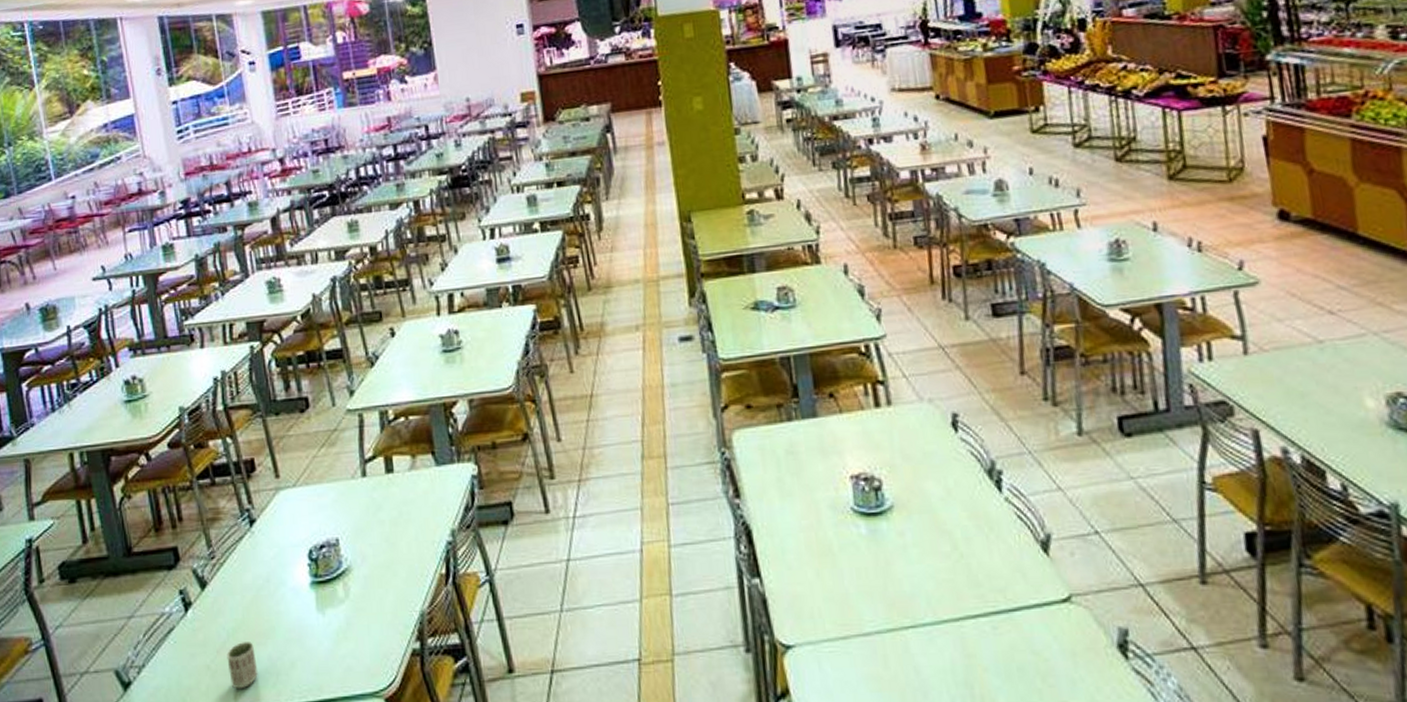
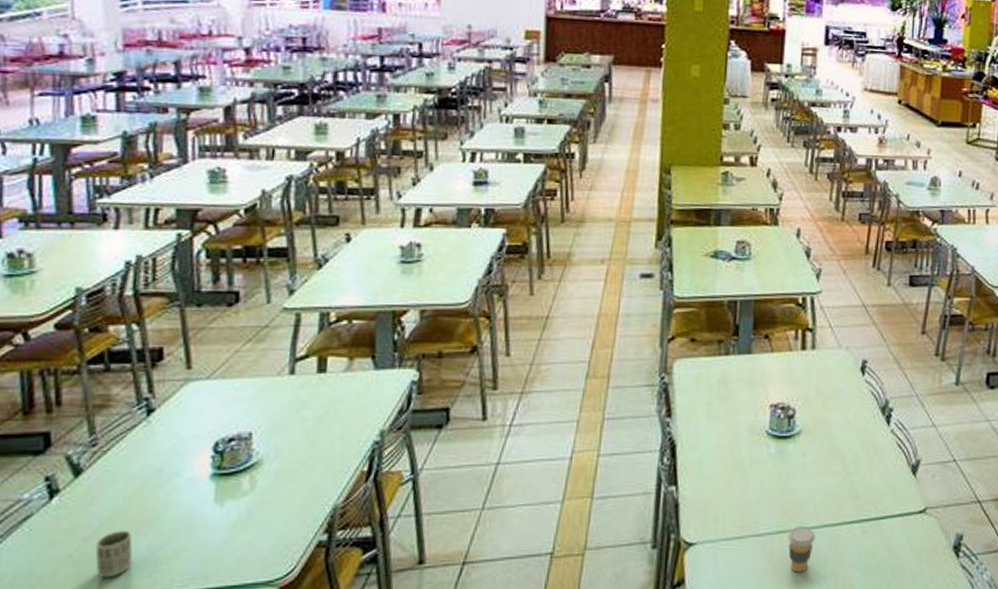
coffee cup: none [900,621,935,680] -> present [788,525,816,572]

